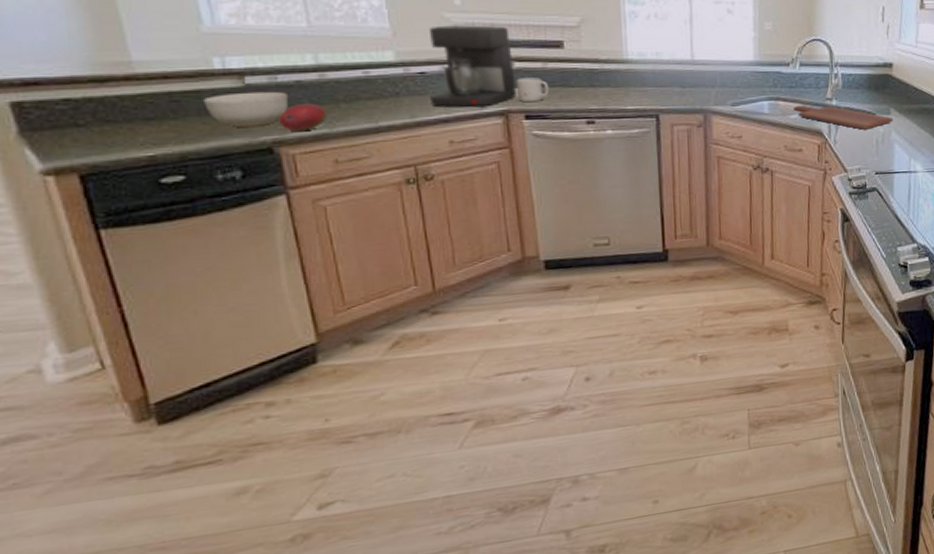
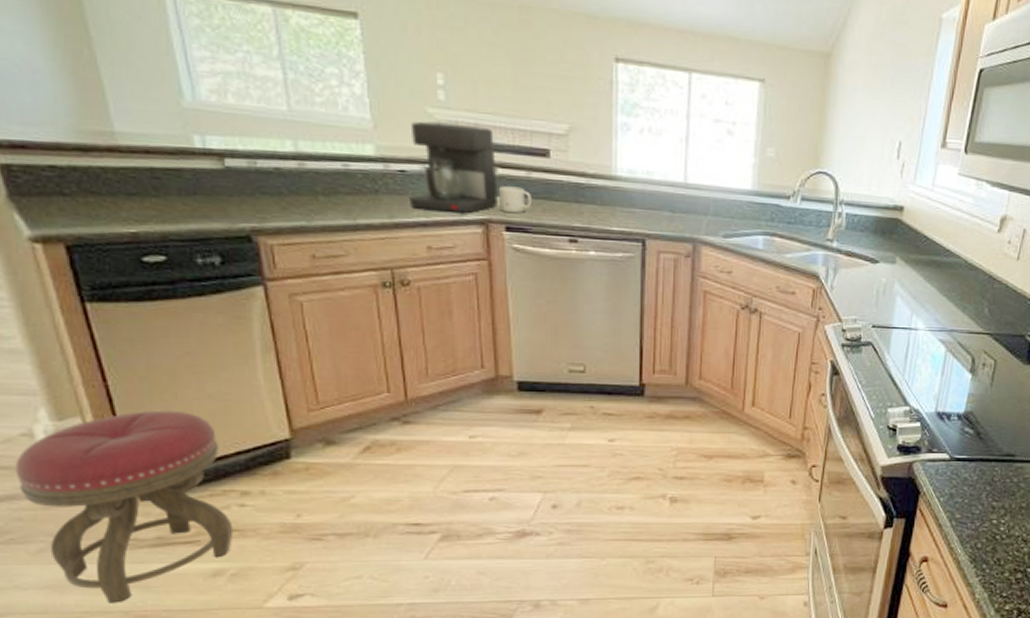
stool: none [20,328,258,540] -> present [14,410,234,604]
bowl: present [202,91,289,127] -> none [183,174,268,212]
fruit: present [279,103,328,132] -> none [258,192,307,222]
cutting board: present [793,105,894,130] -> none [790,243,899,278]

